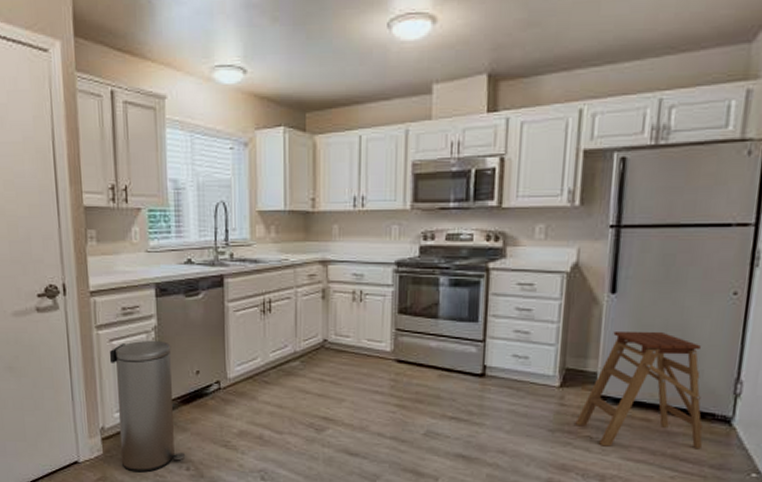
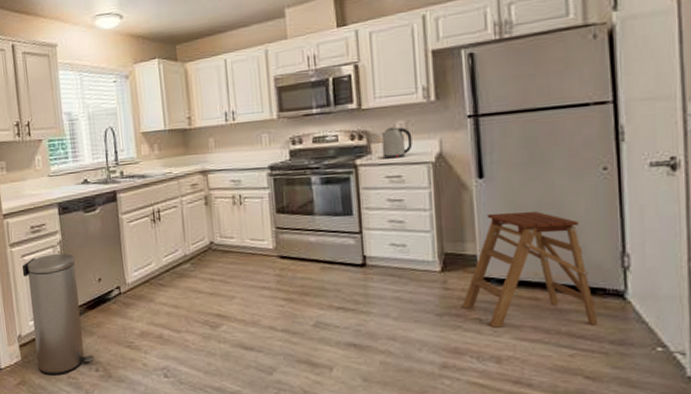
kettle: none [517,230,550,265] -> present [381,127,413,159]

